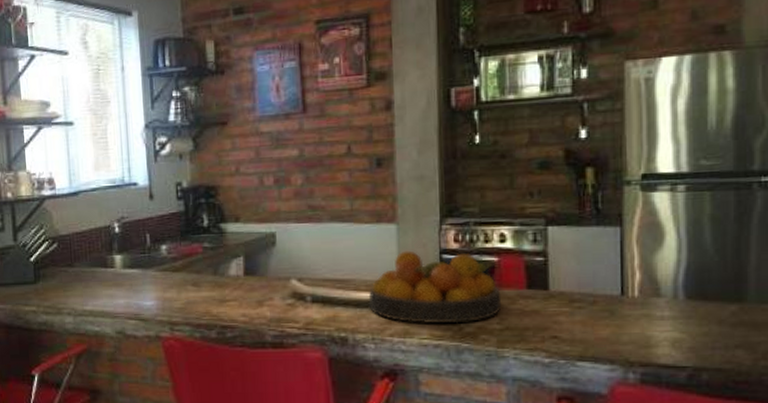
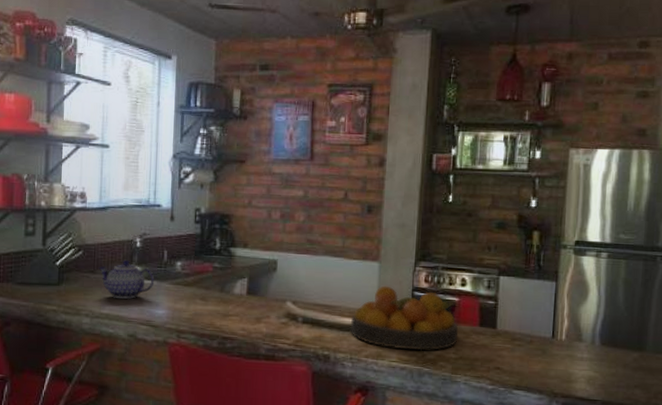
teapot: none [76,248,139,292] -> present [98,259,155,299]

